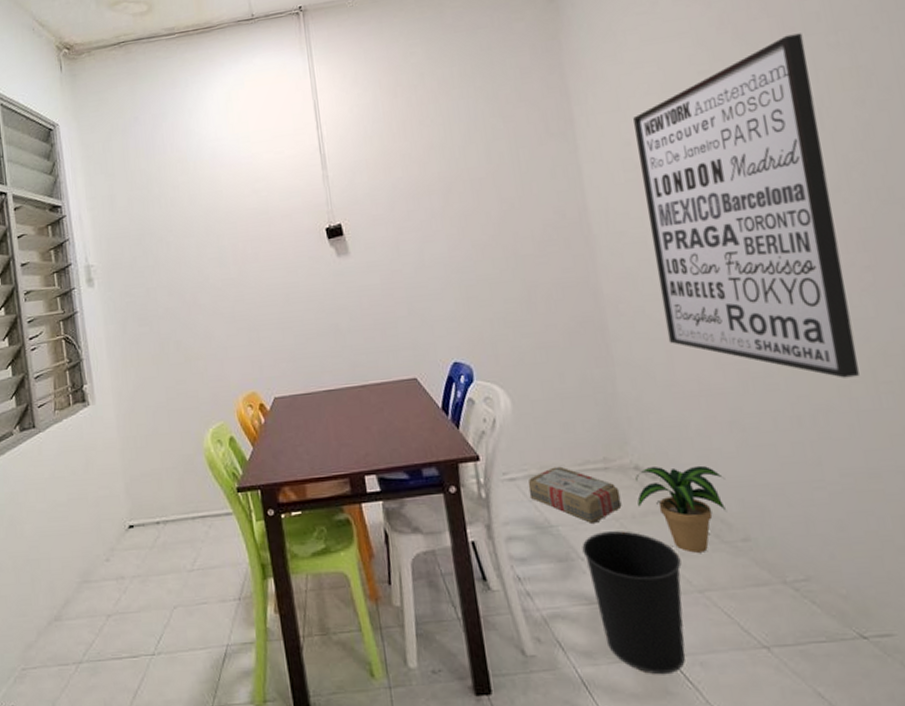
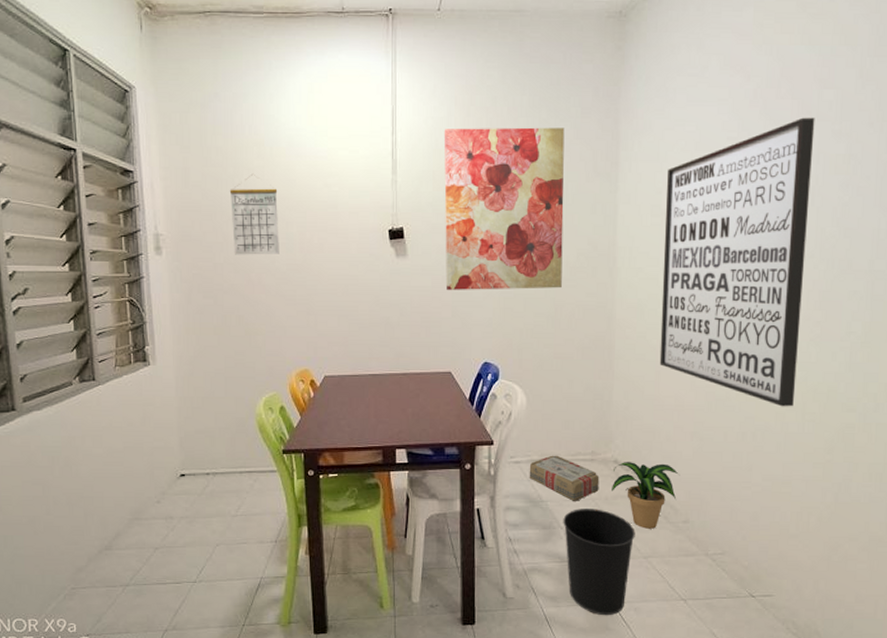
calendar: none [156,192,213,277] -> present [229,175,279,255]
wall art: none [371,92,531,285] -> present [443,127,565,290]

